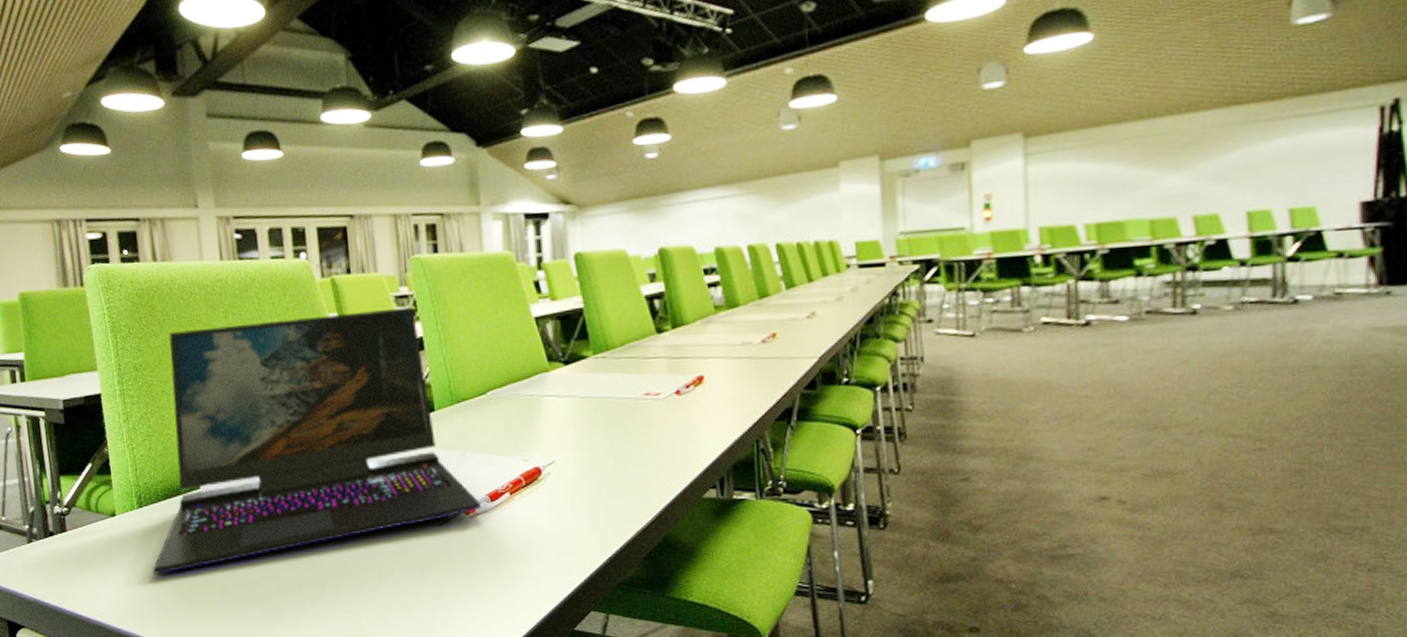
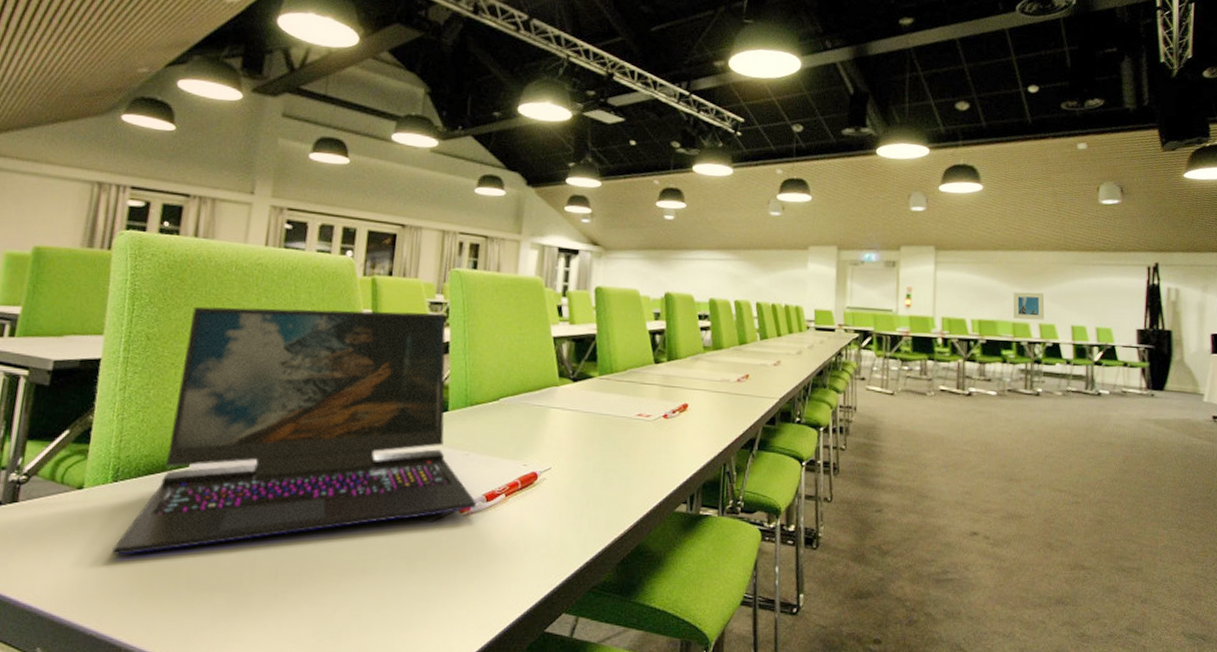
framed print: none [1149,171,1202,214] -> present [1013,292,1045,320]

